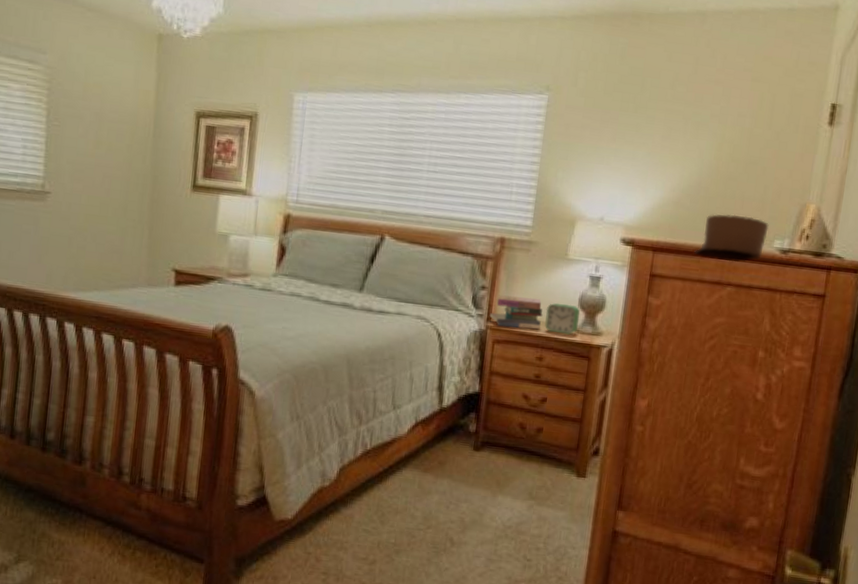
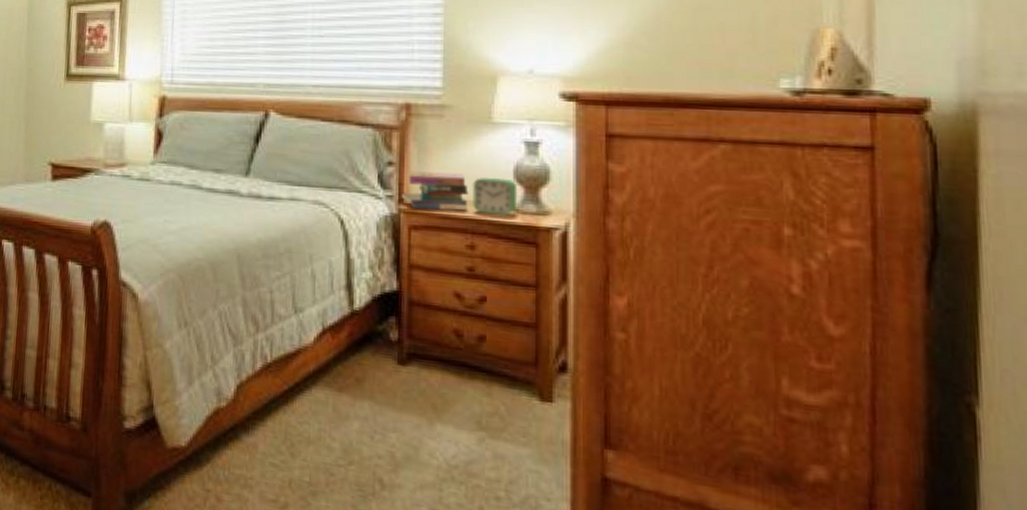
decorative box: present [694,214,769,262] -> none [664,51,768,112]

